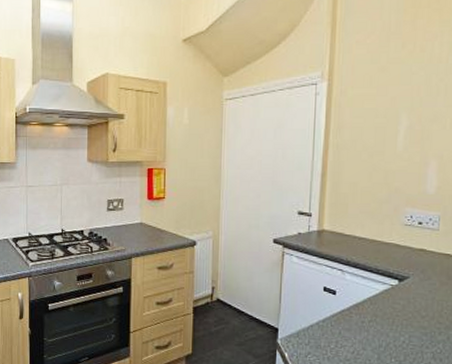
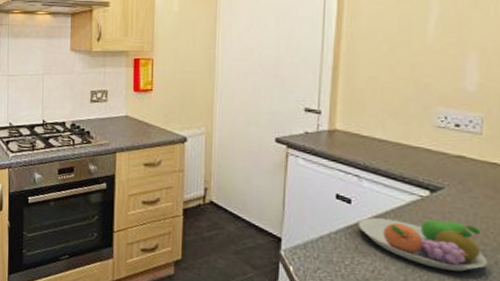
fruit bowl: none [341,304,442,348] -> present [357,217,488,272]

